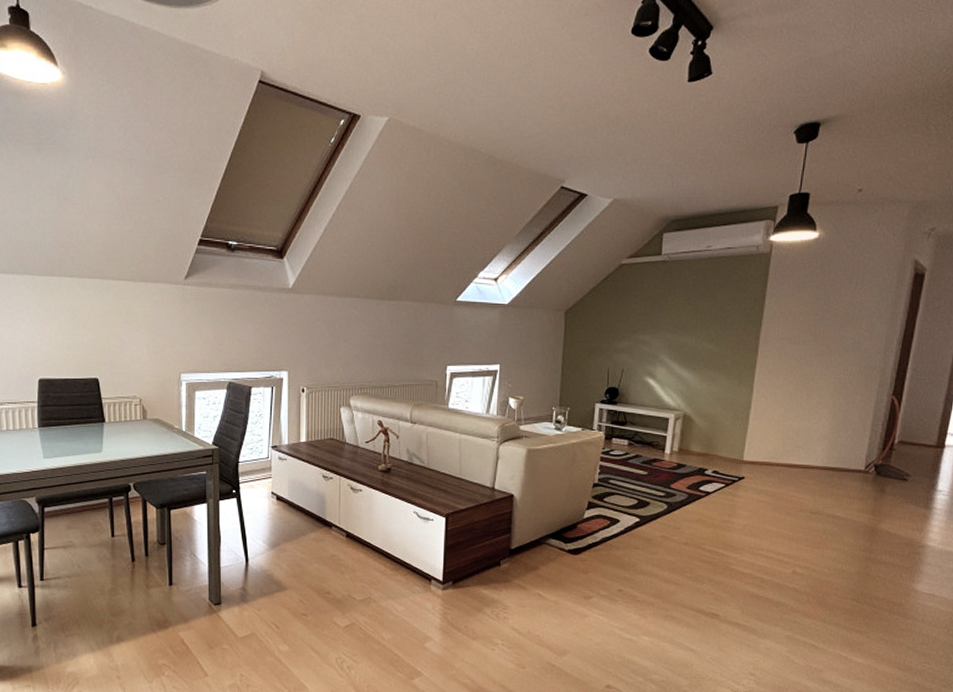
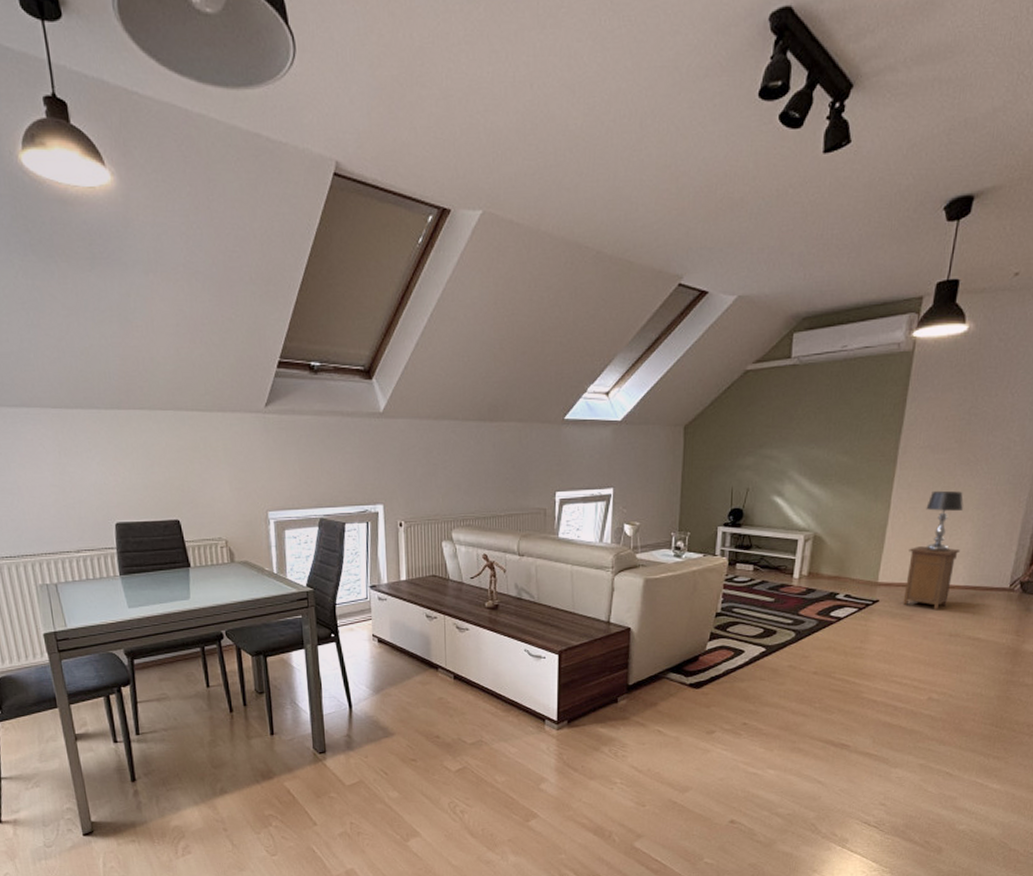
nightstand: none [767,429,818,488] -> present [903,546,960,610]
table lamp: none [786,378,820,434] -> present [926,490,964,552]

